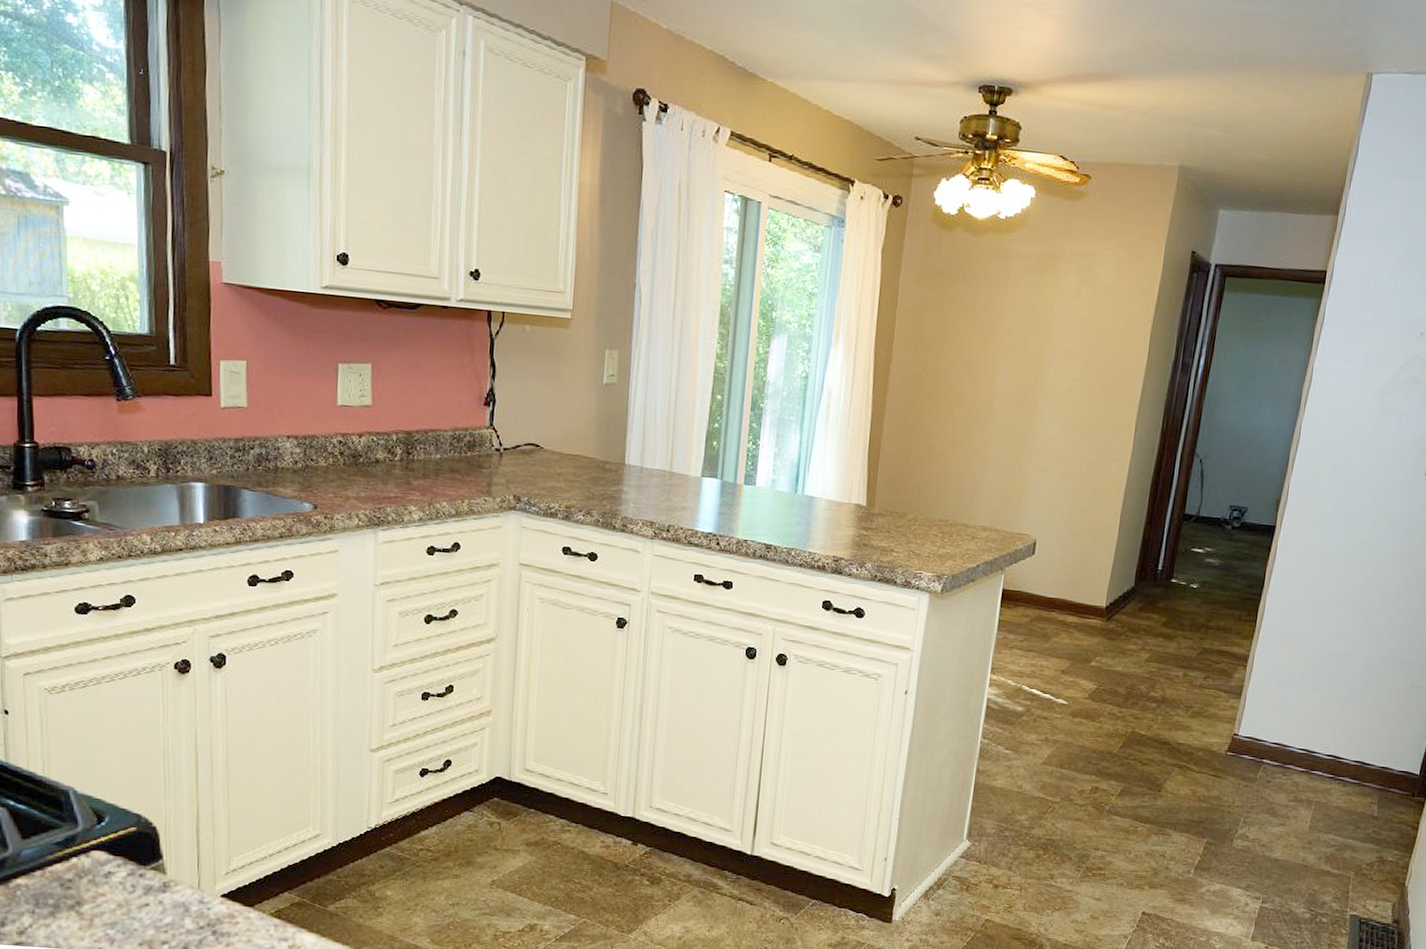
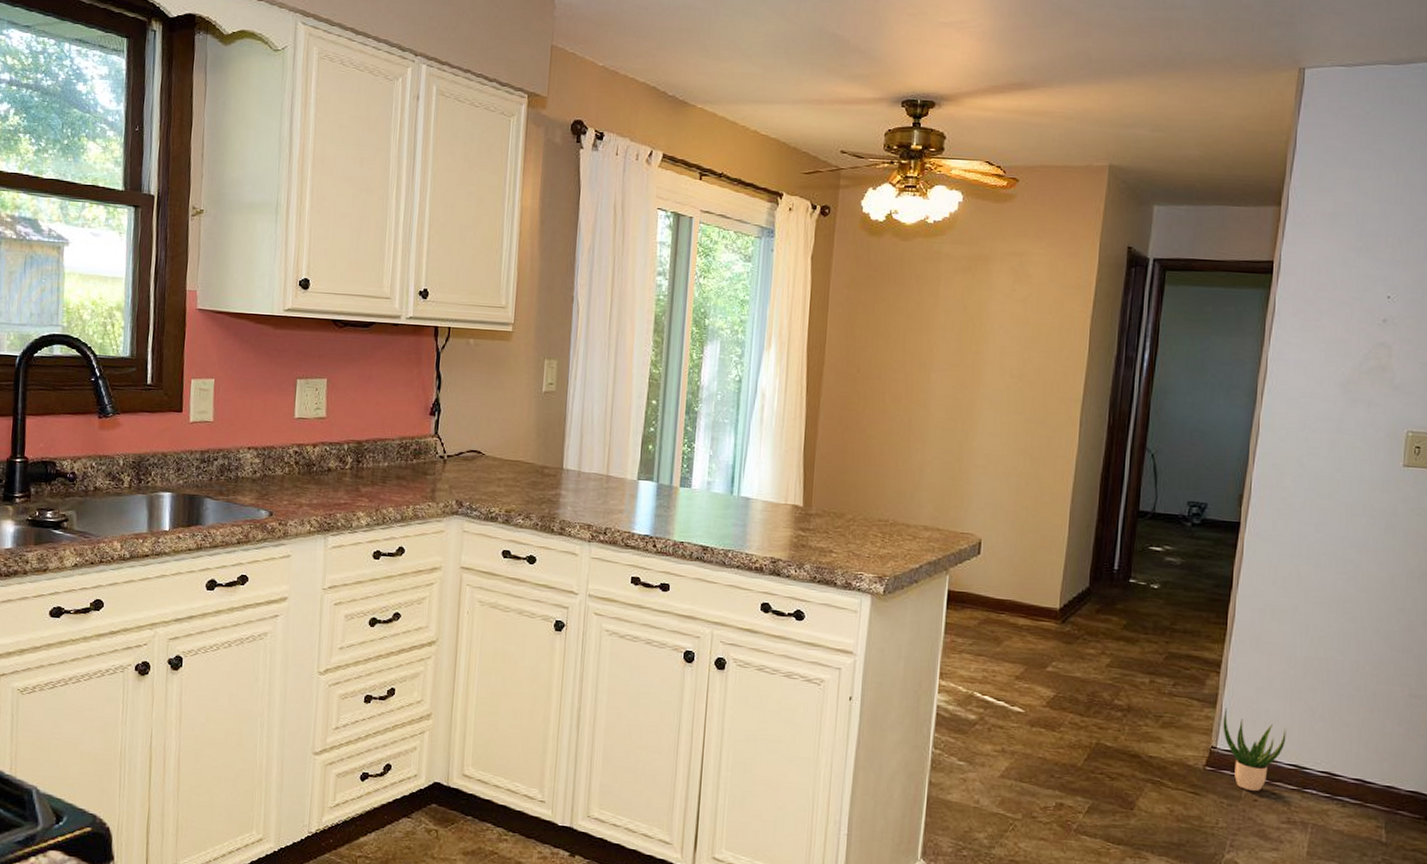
potted plant: none [1245,698,1301,773] -> present [1223,707,1287,791]

